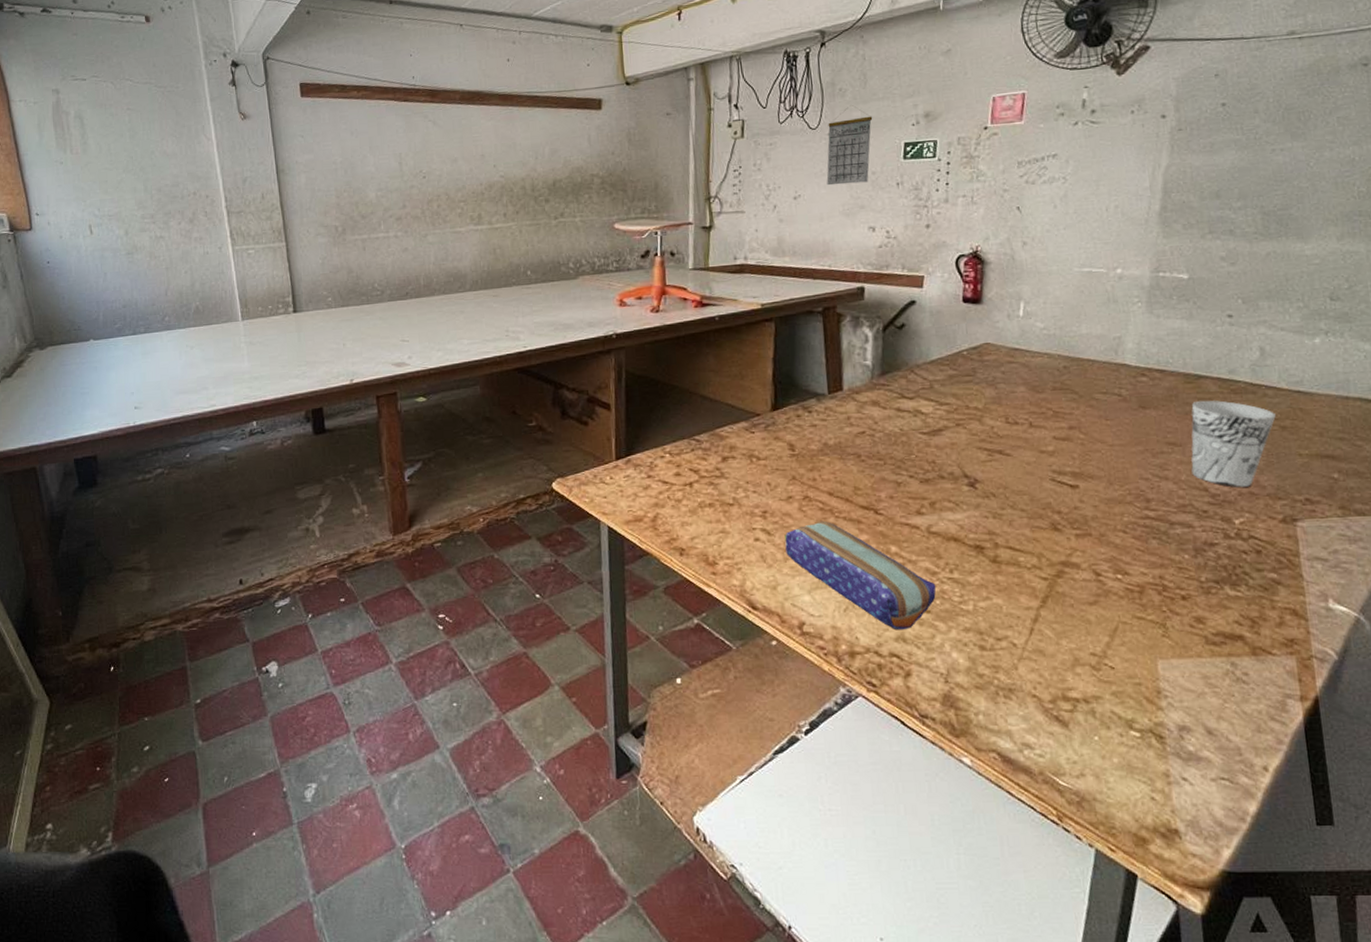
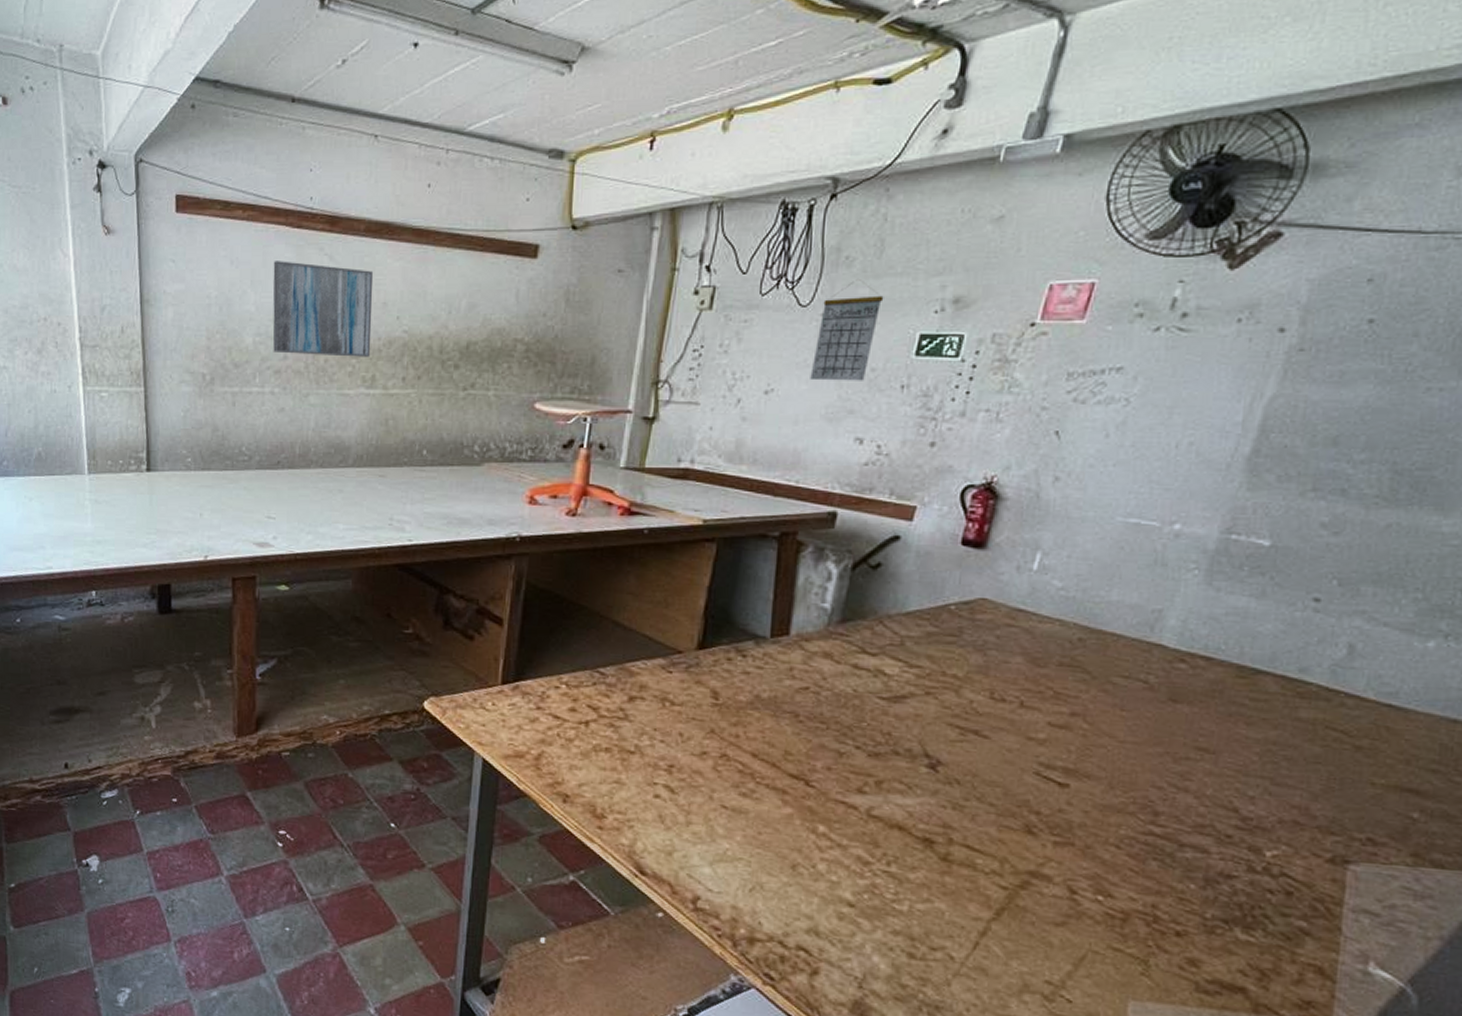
wall art: none [387,128,475,203] -> present [272,261,374,357]
pencil case: present [784,520,936,631] -> none [689,784,867,923]
cup: present [1191,400,1276,489] -> none [1221,700,1351,815]

